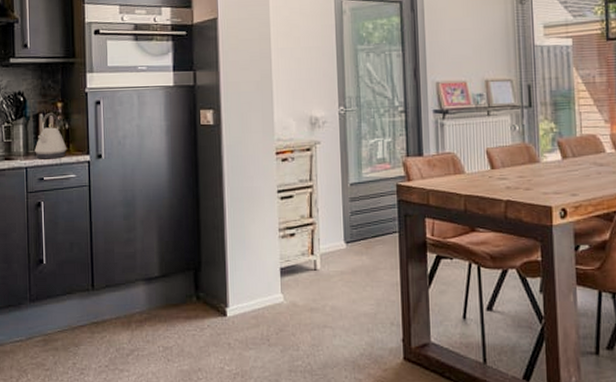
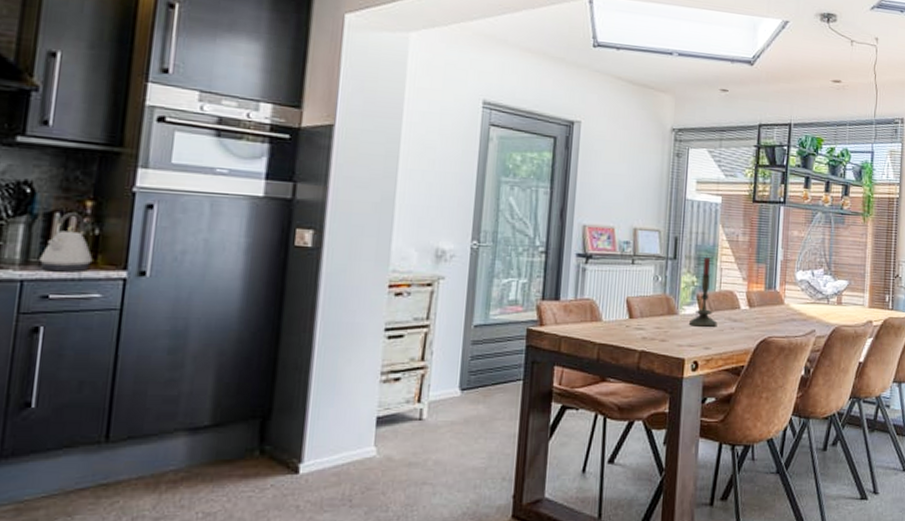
candle: none [553,100,583,173] -> present [689,255,718,327]

